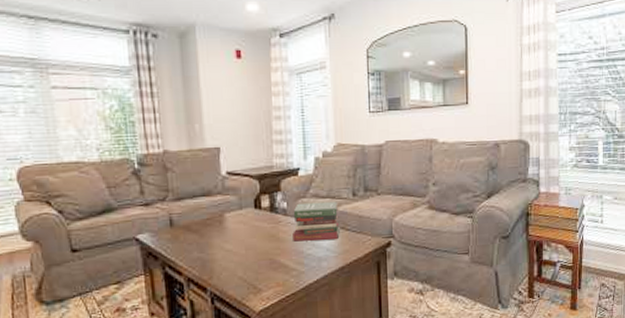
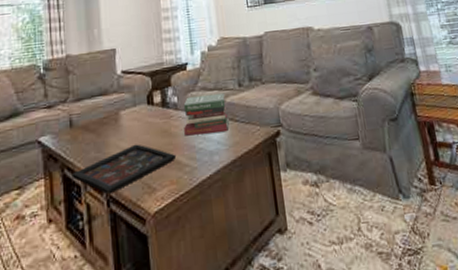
decorative tray: none [173,246,284,293] -> present [72,144,177,195]

